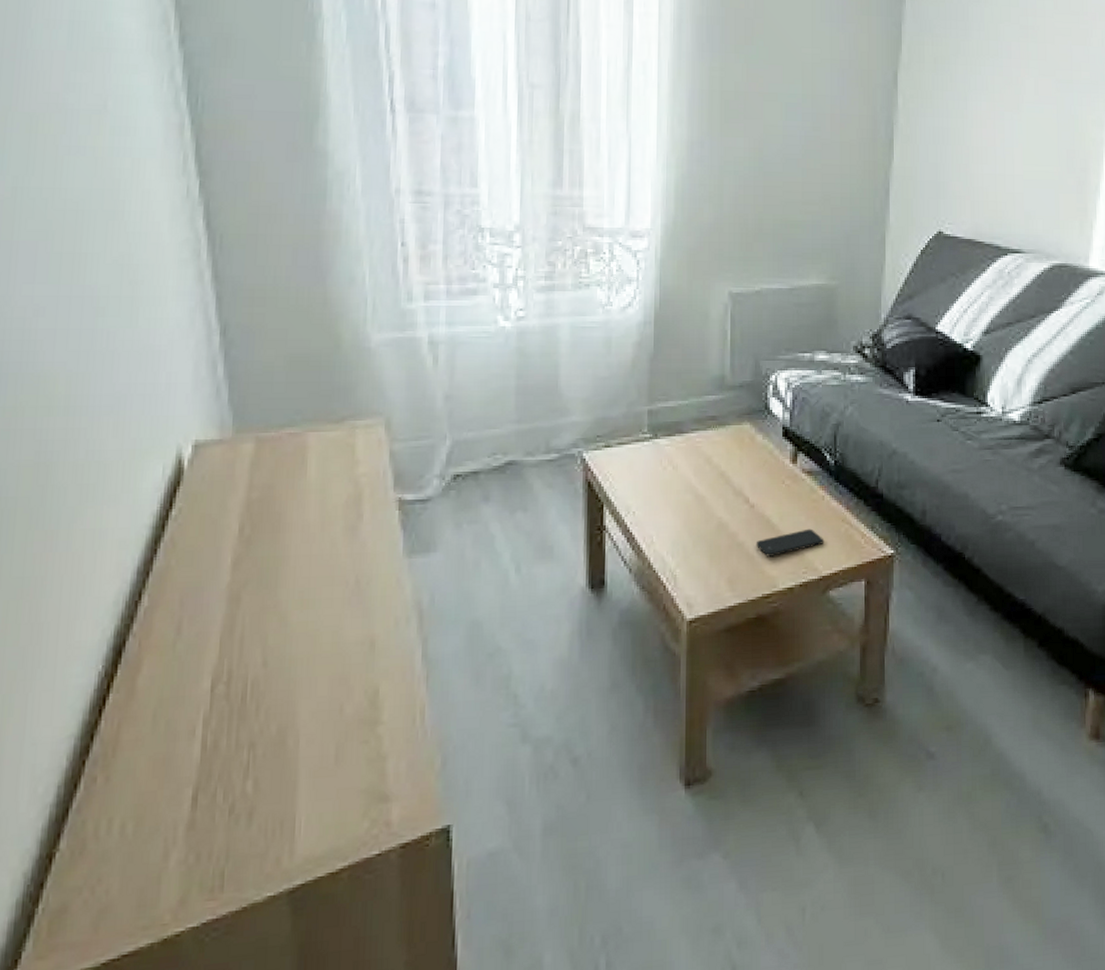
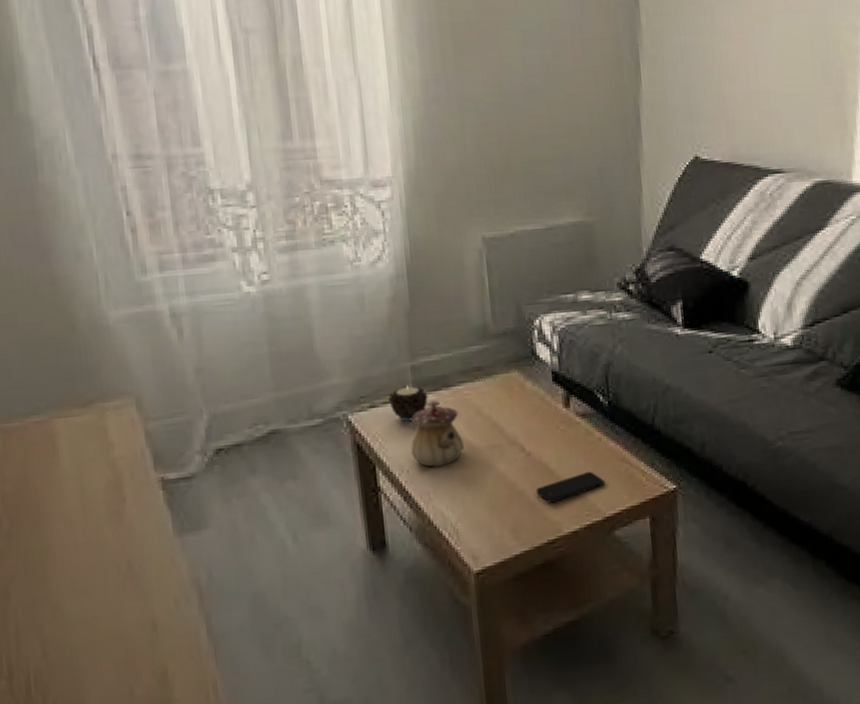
candle: none [622,428,661,464] -> present [387,385,428,422]
teapot: none [639,445,691,511] -> present [411,400,464,467]

